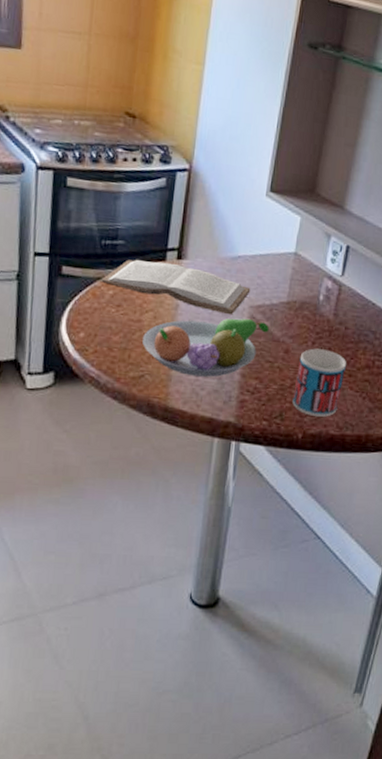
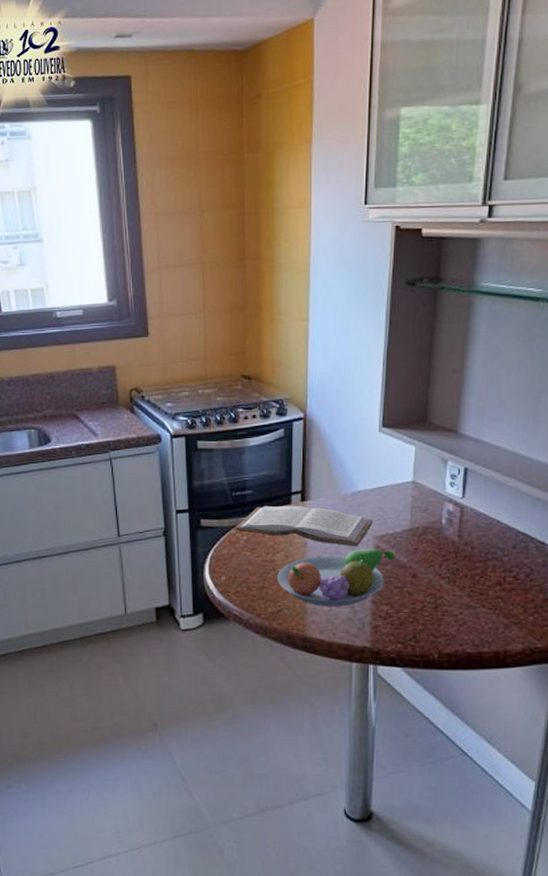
mug: present [292,348,347,417] -> none [425,571,477,636]

